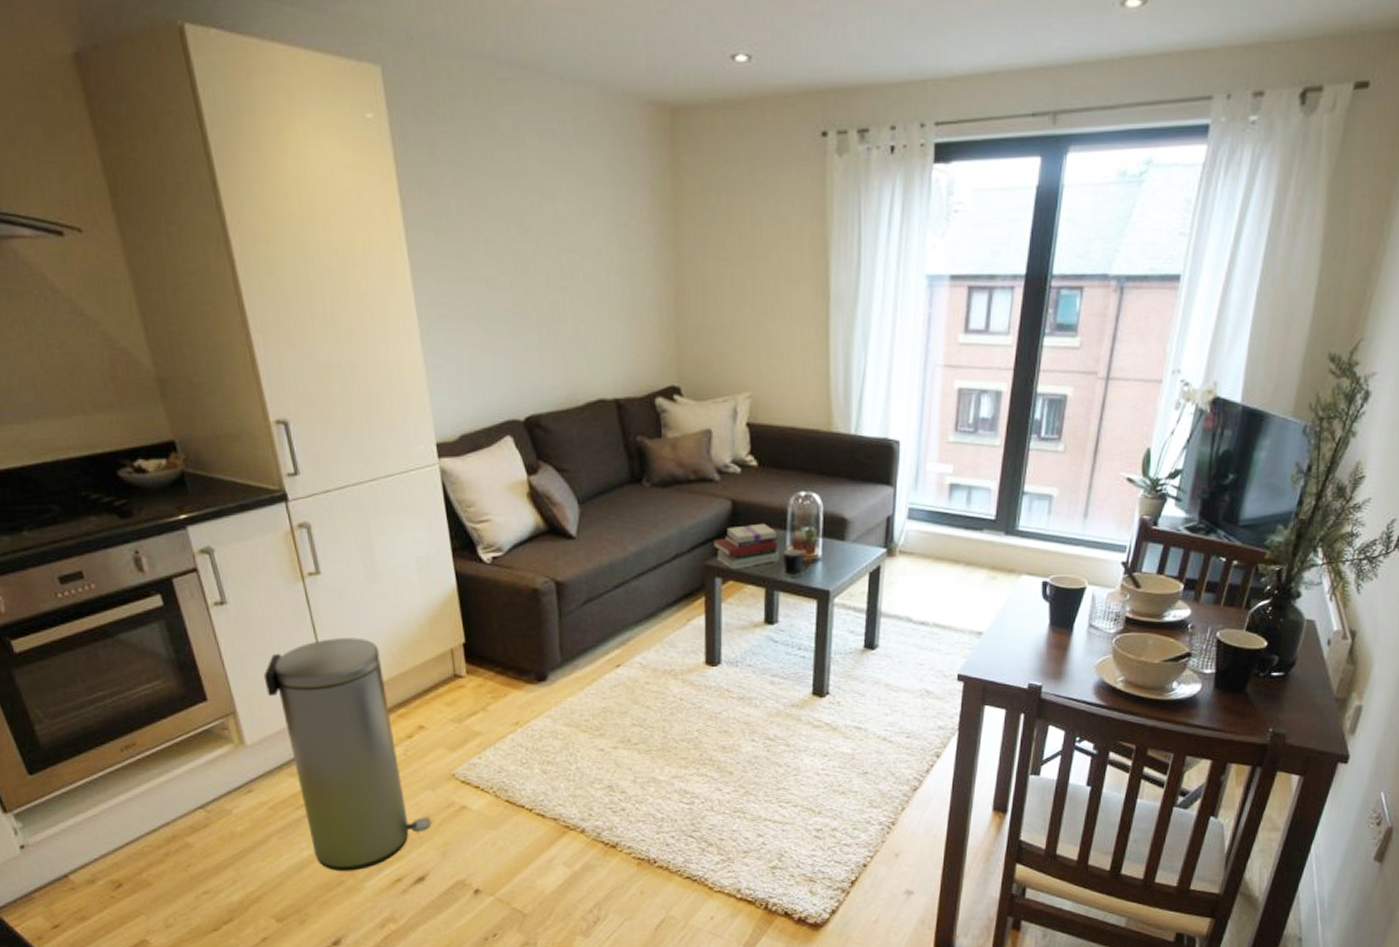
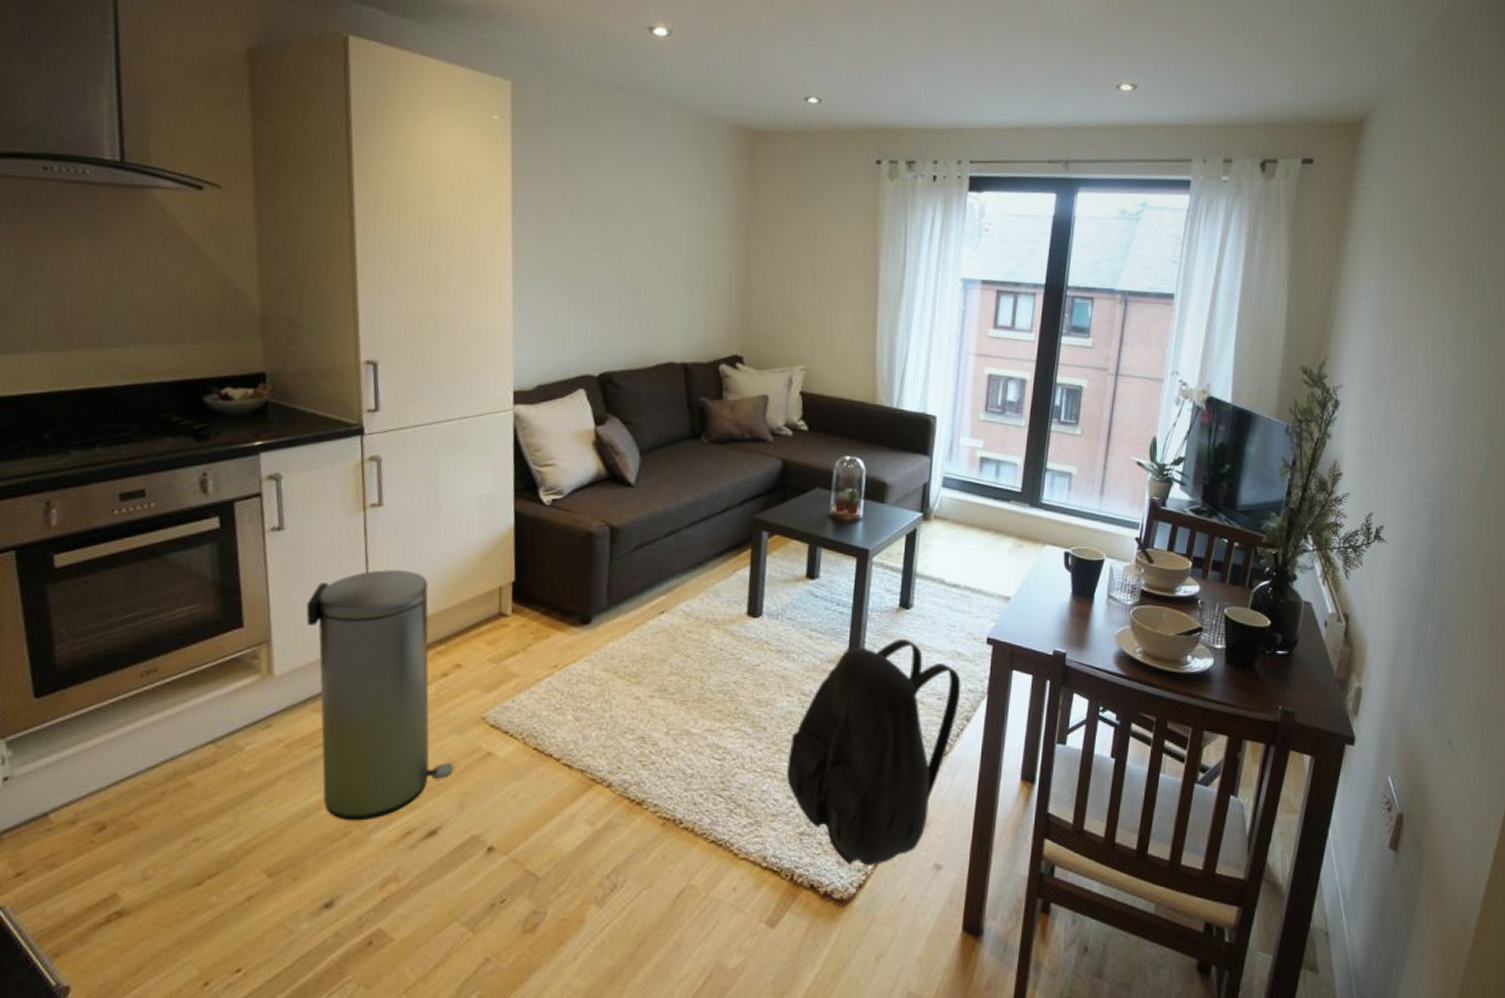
books: present [714,523,779,569] -> none [763,482,823,524]
backpack: none [755,679,931,894] -> present [786,638,961,866]
mug: present [782,548,809,577] -> none [826,507,851,535]

